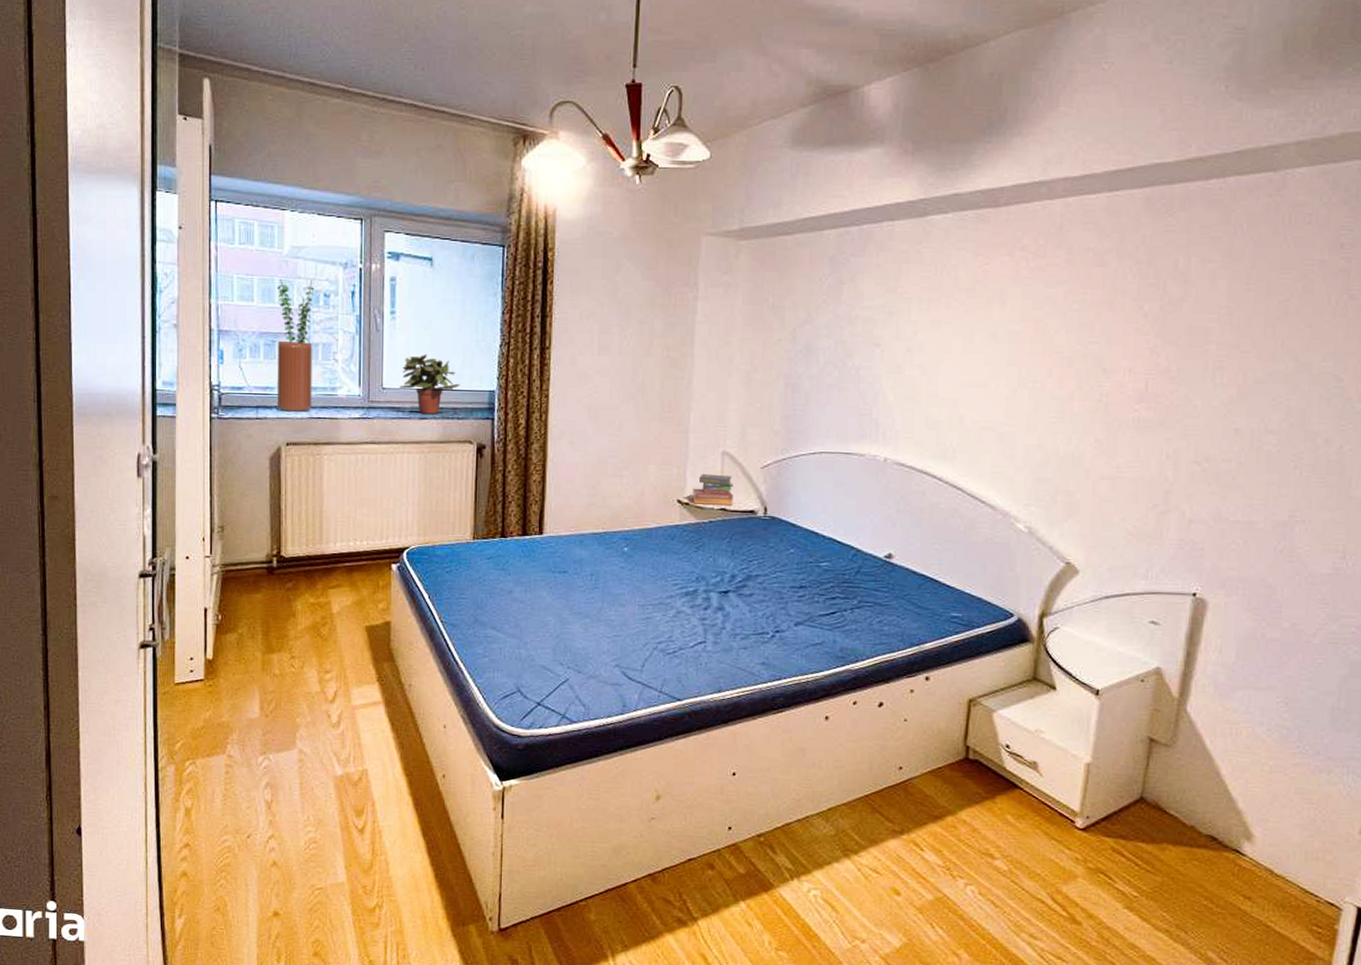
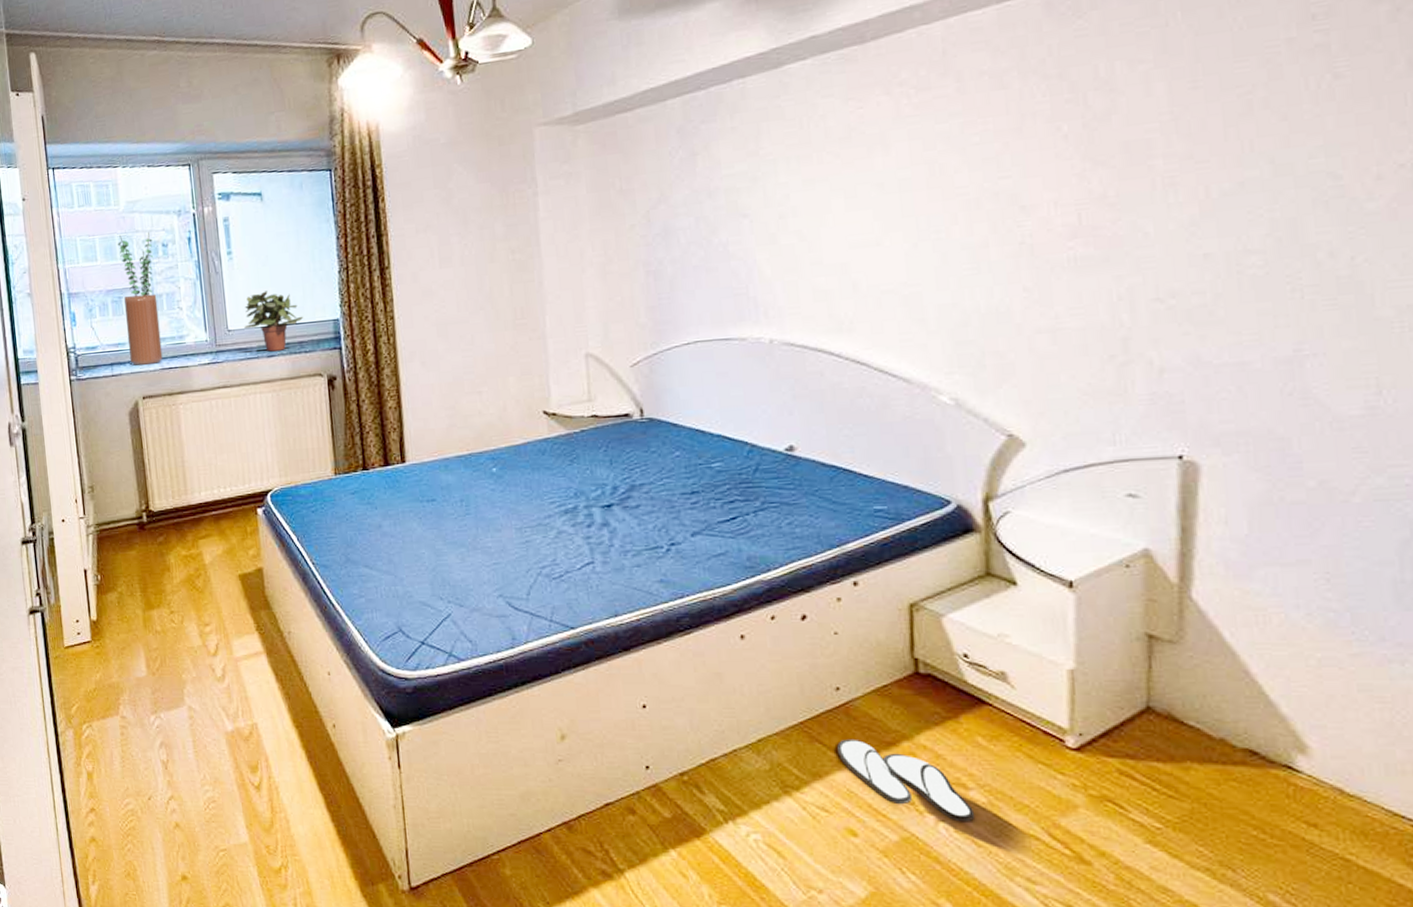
books: present [692,473,733,505] -> none [558,379,604,414]
slippers: none [894,811,997,885] -> present [837,738,975,821]

